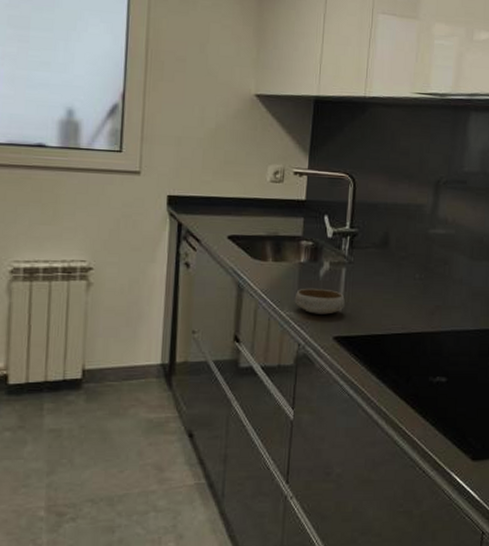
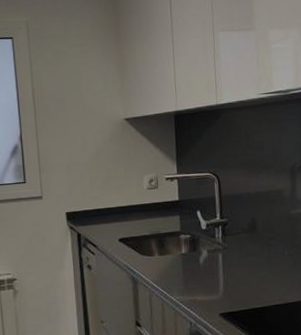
bowl: present [294,288,345,315] -> none [181,273,225,296]

